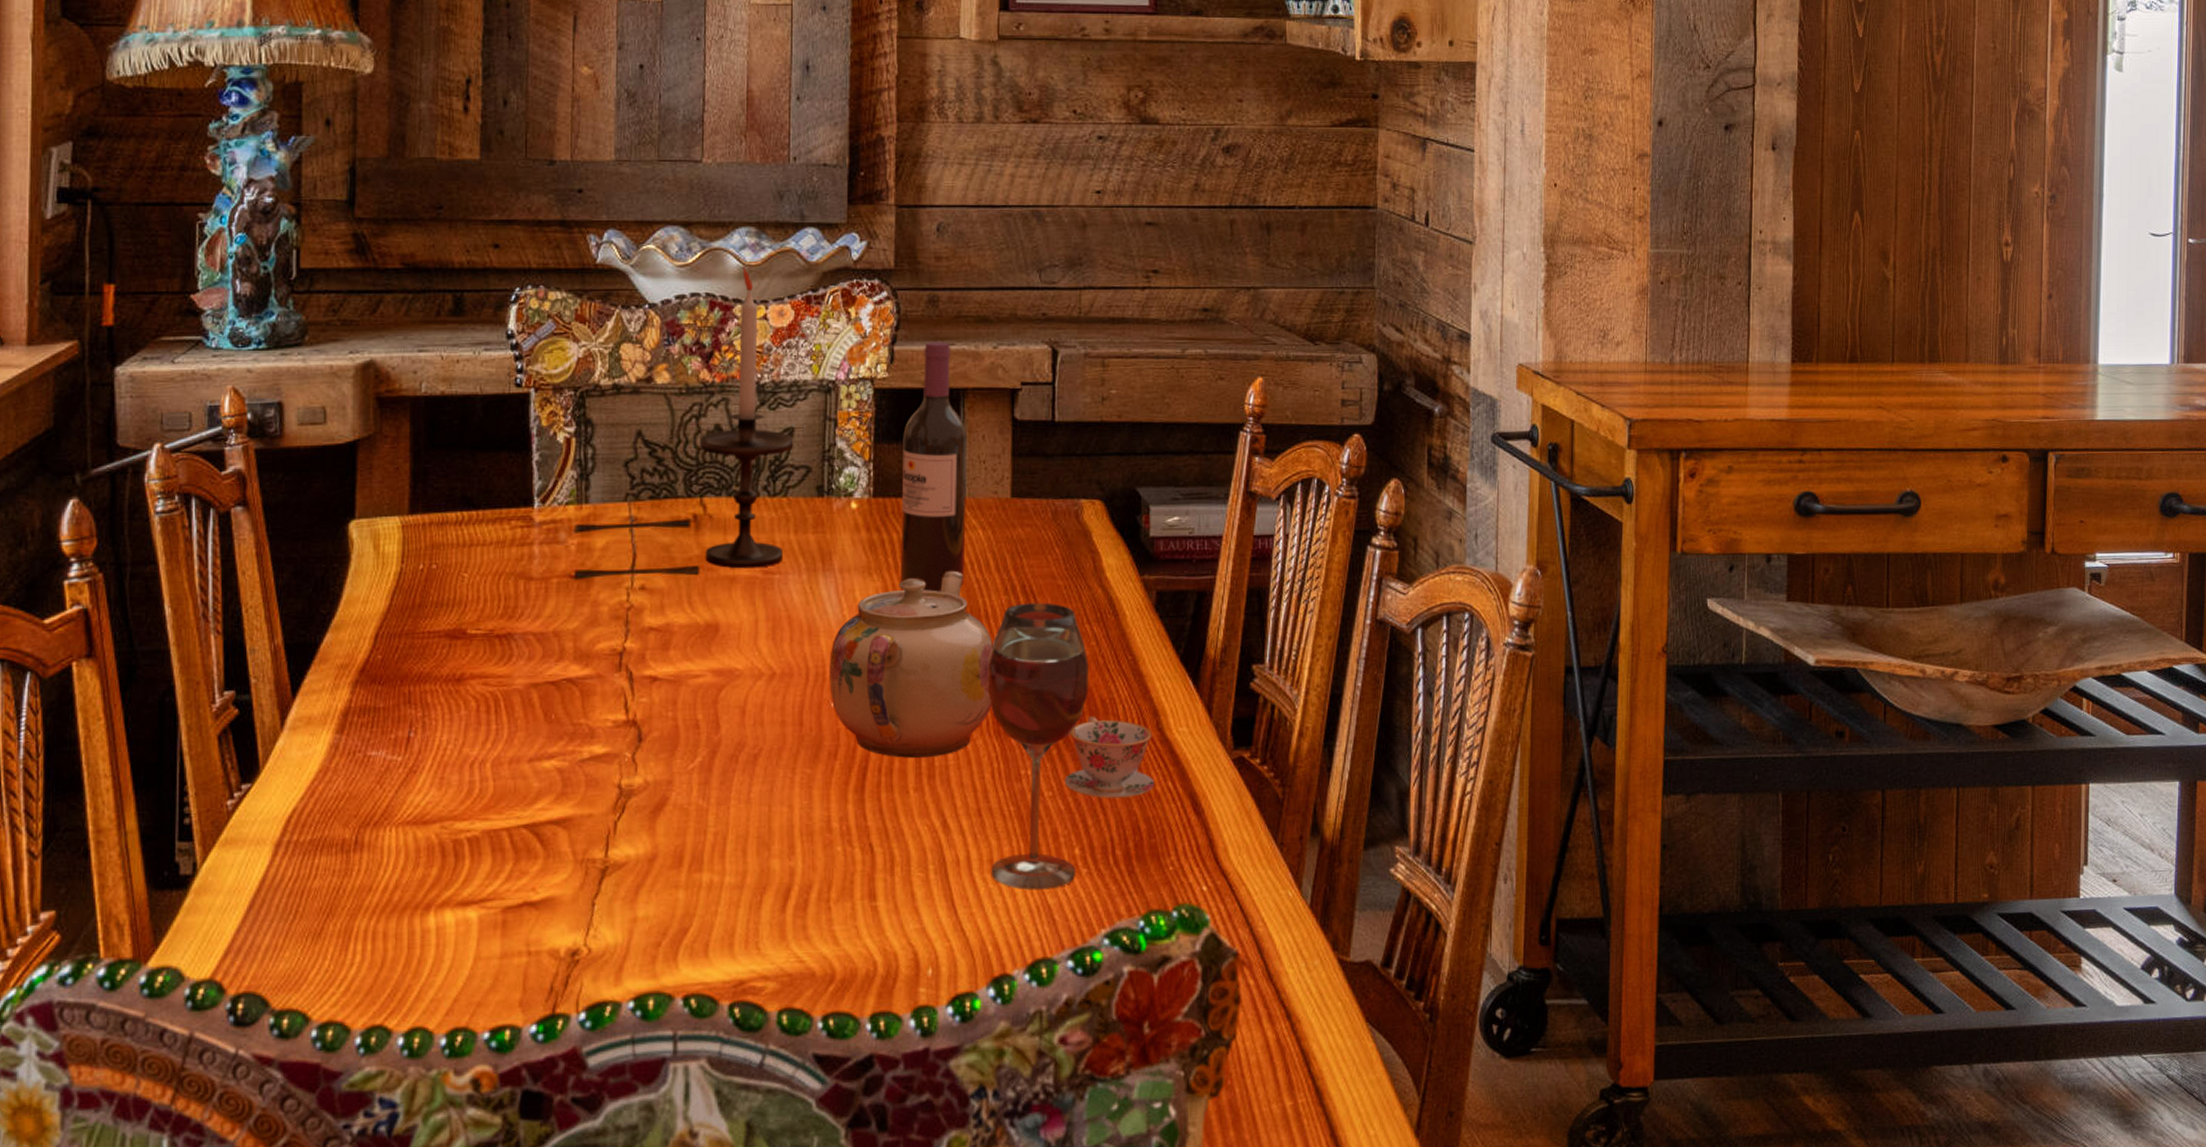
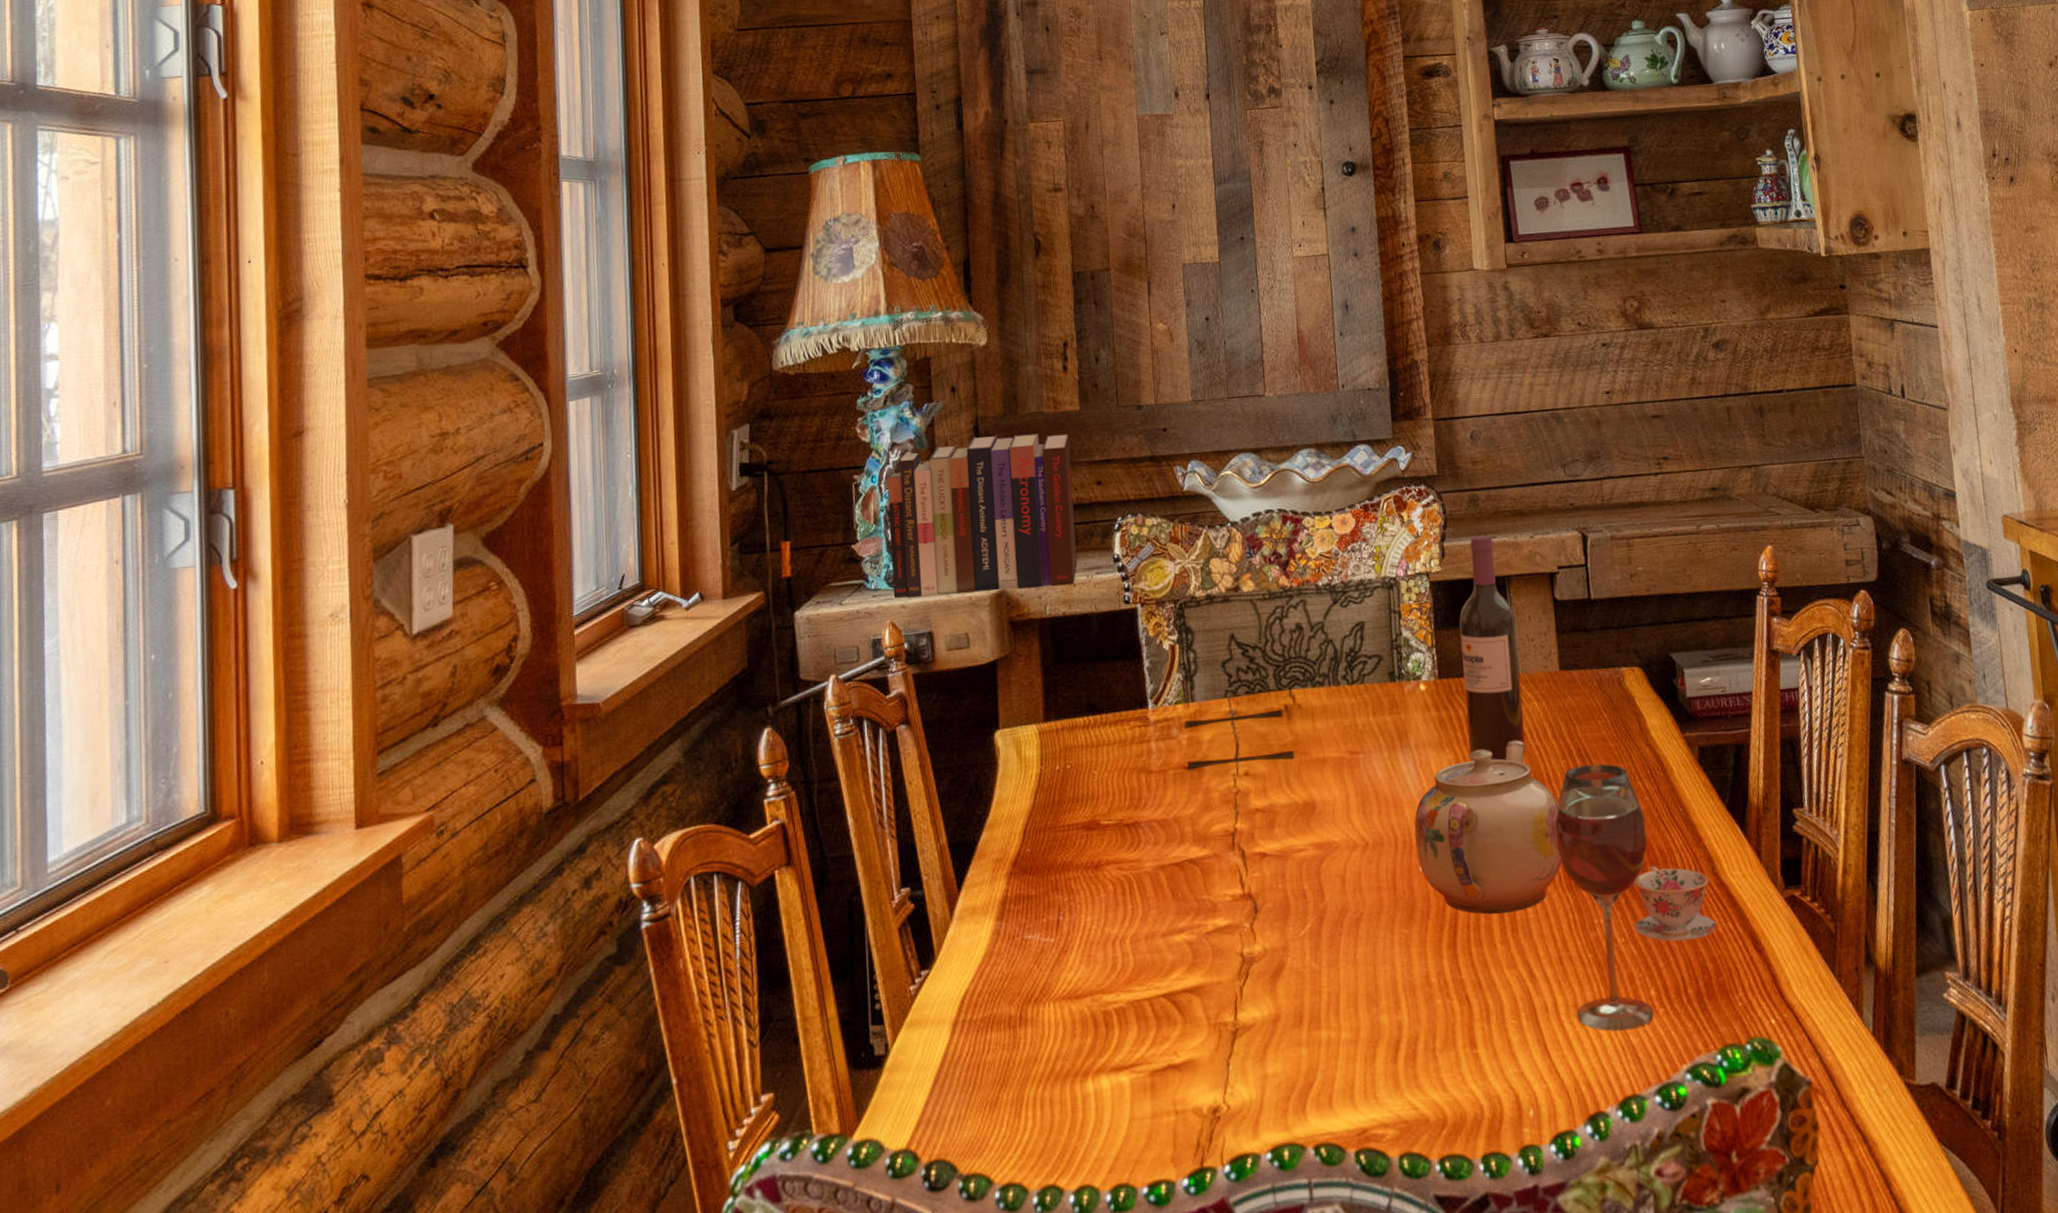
books: none [238,180,466,362] -> present [887,432,1078,599]
candlestick: present [700,266,794,569] -> none [1284,483,1365,751]

